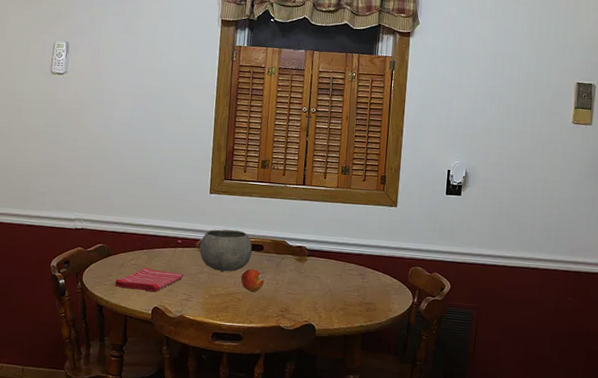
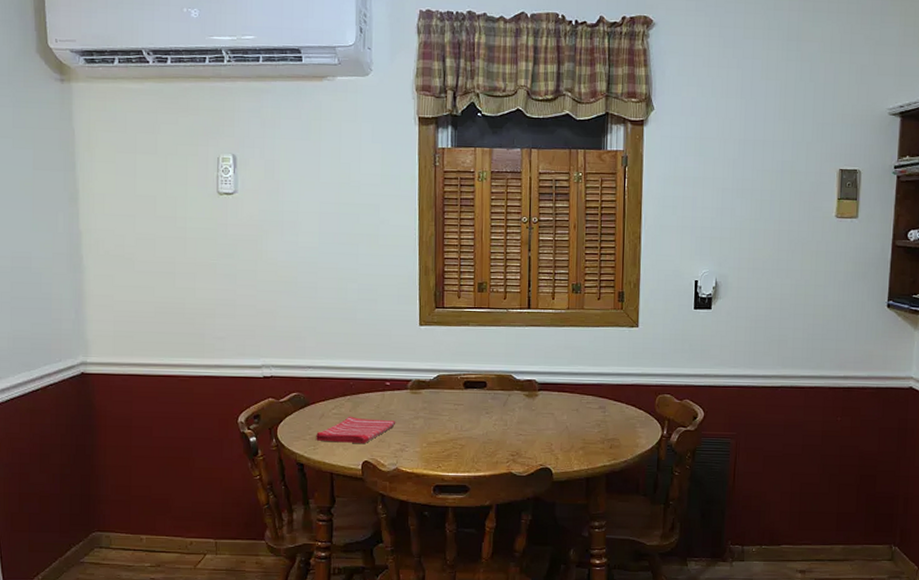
bowl: present [199,229,253,272] -> none [412,366,474,415]
fruit: present [240,269,265,293] -> none [462,409,490,437]

